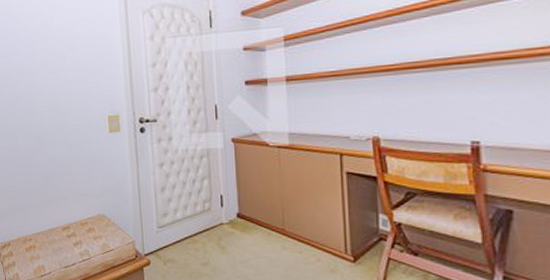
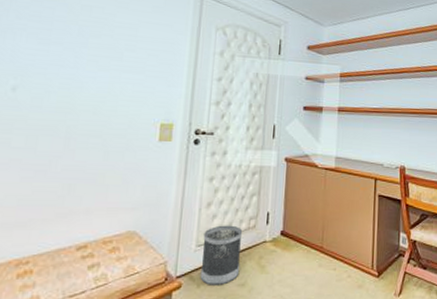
wastebasket: none [162,208,201,263] -> present [200,225,243,285]

